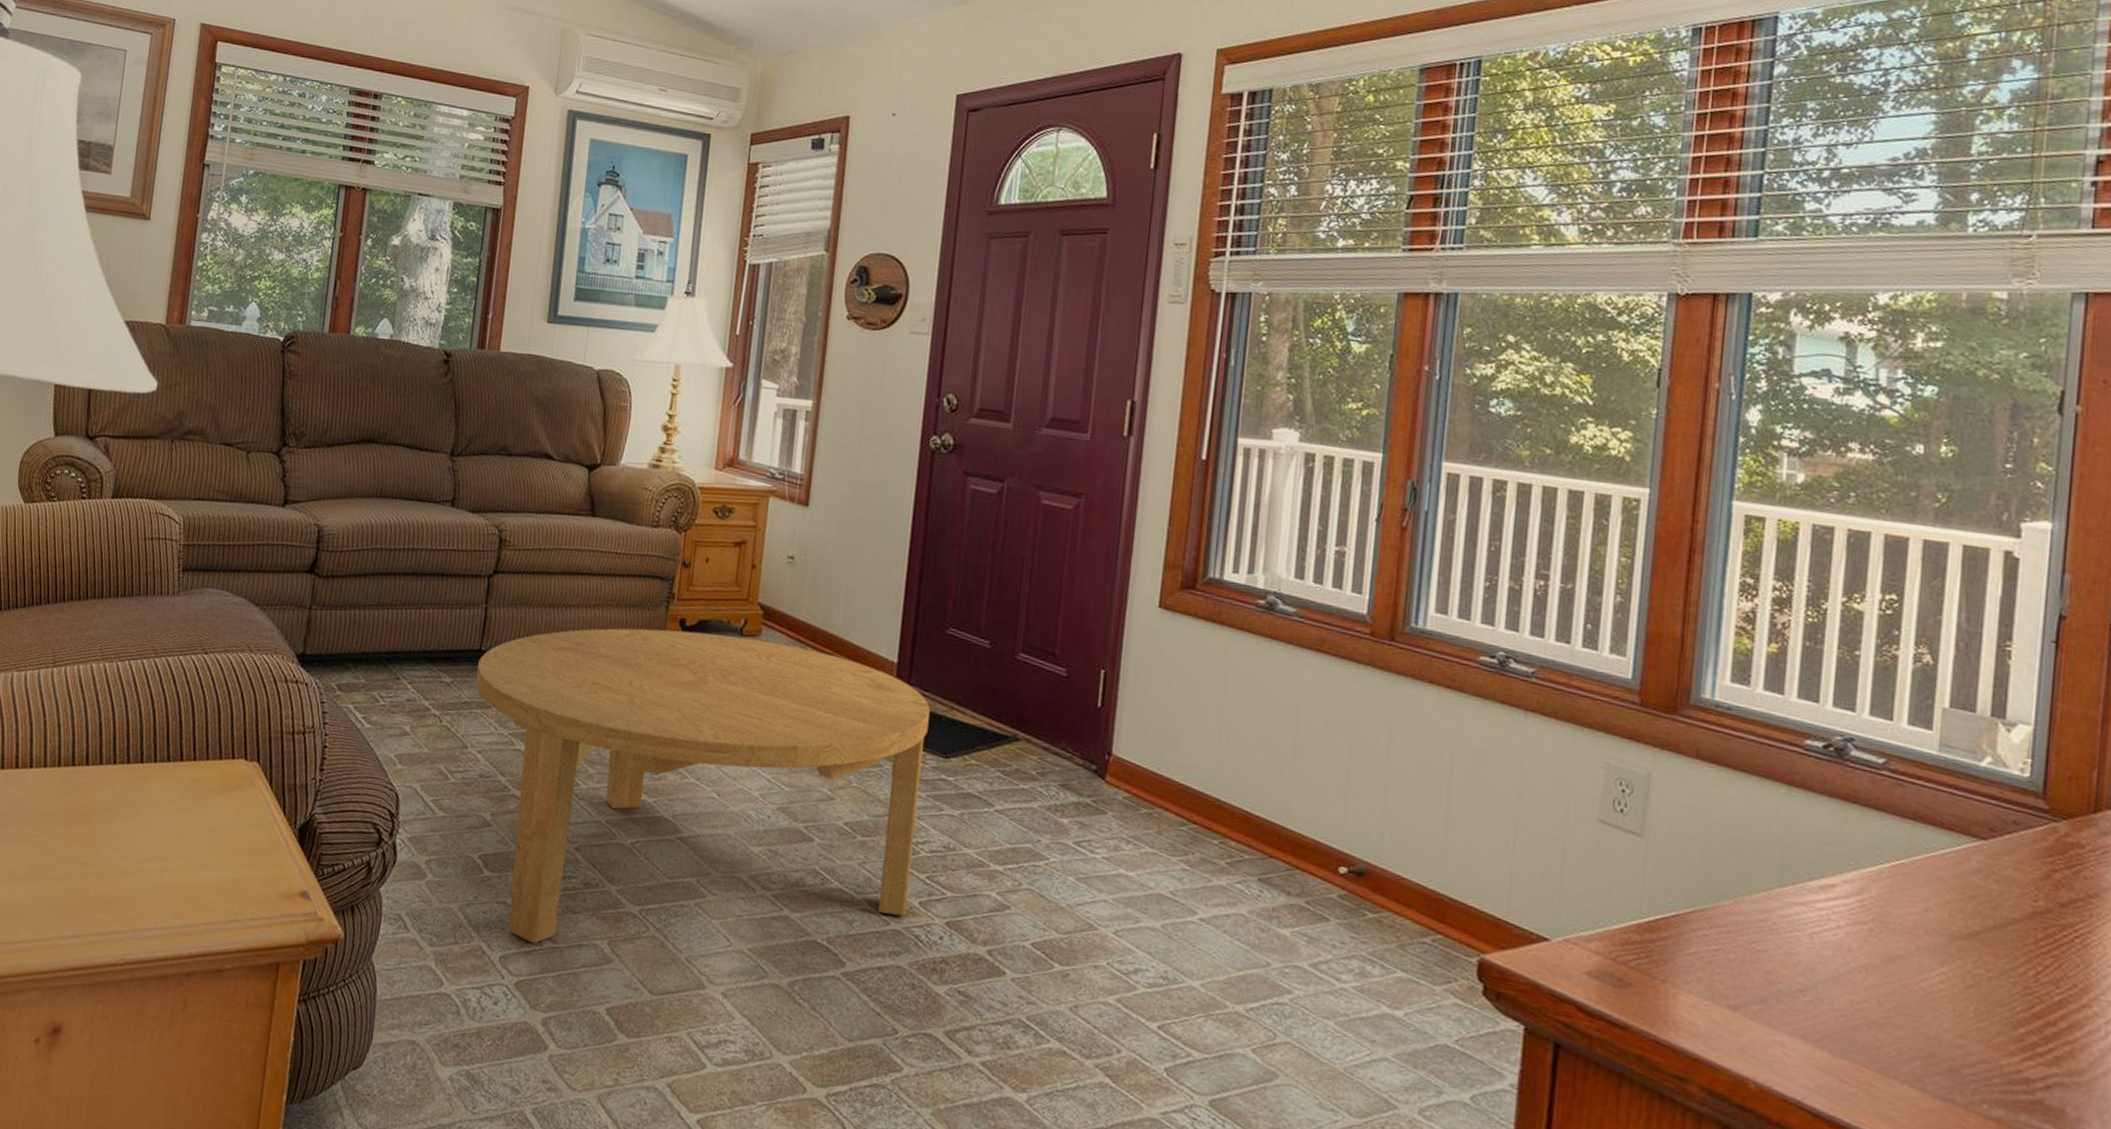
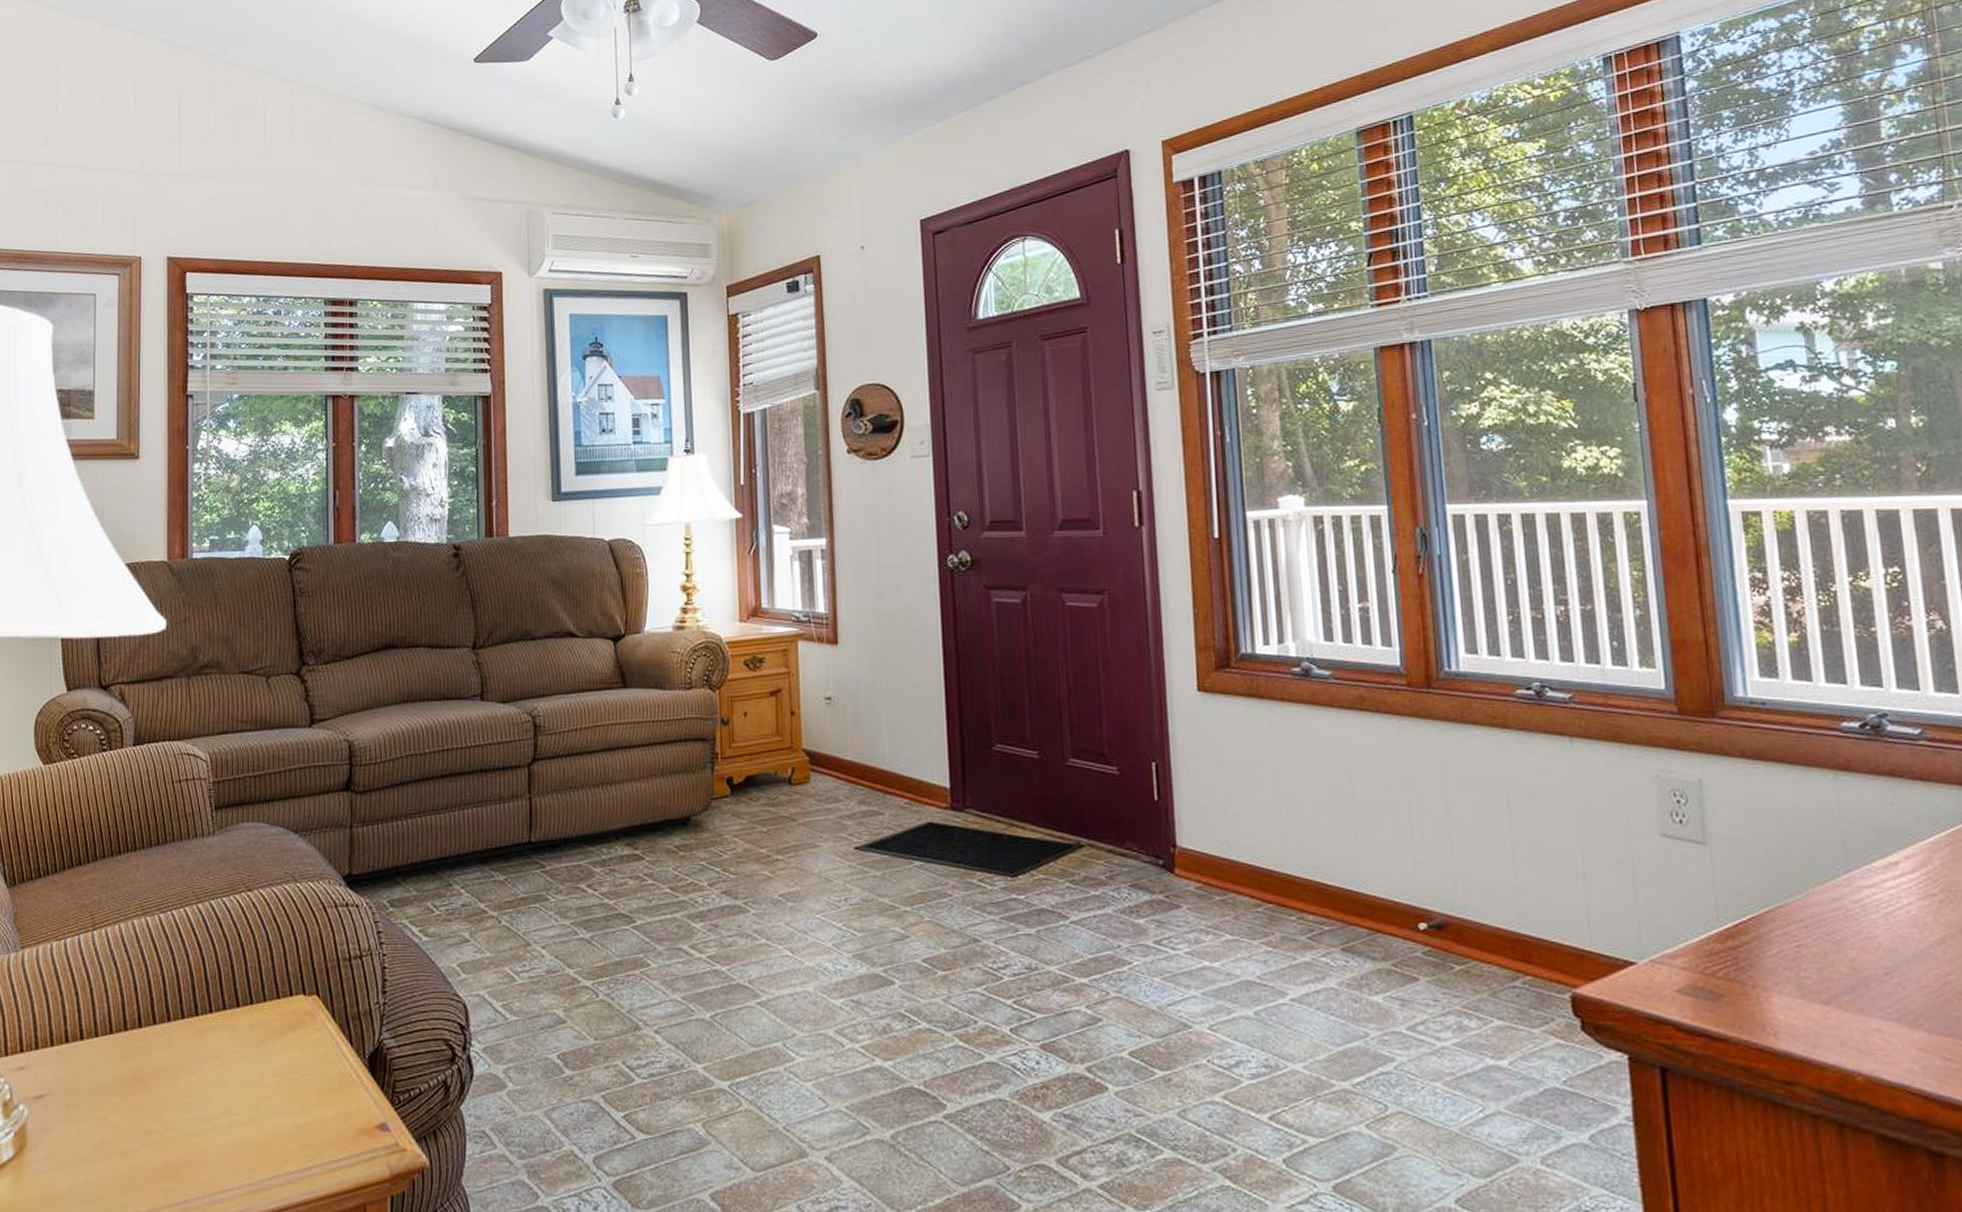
coffee table: present [475,628,930,944] -> none [529,786,998,1139]

